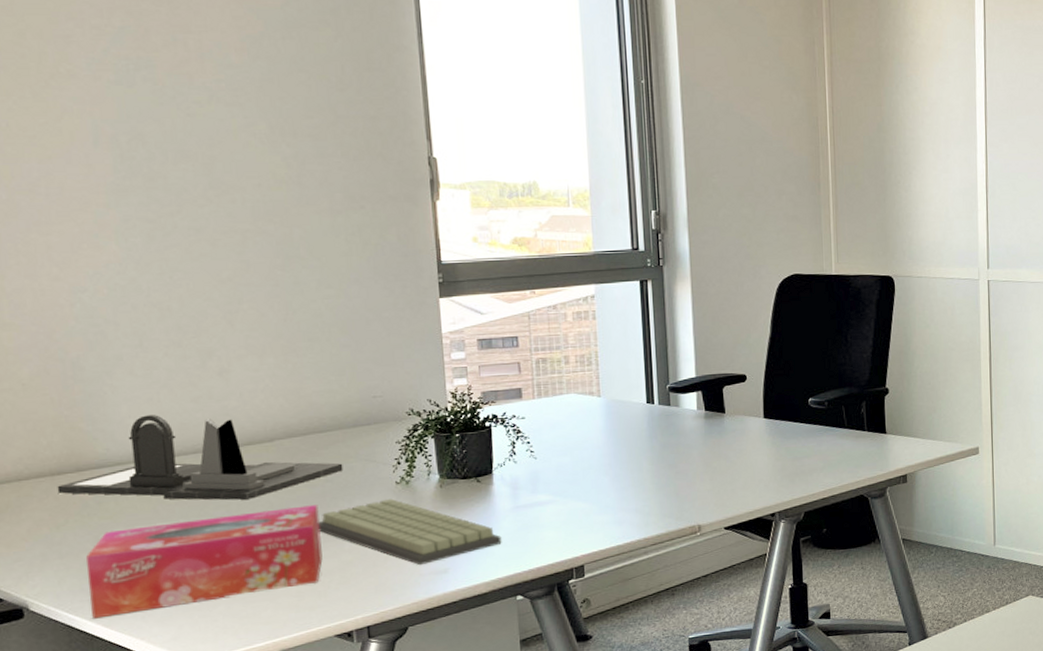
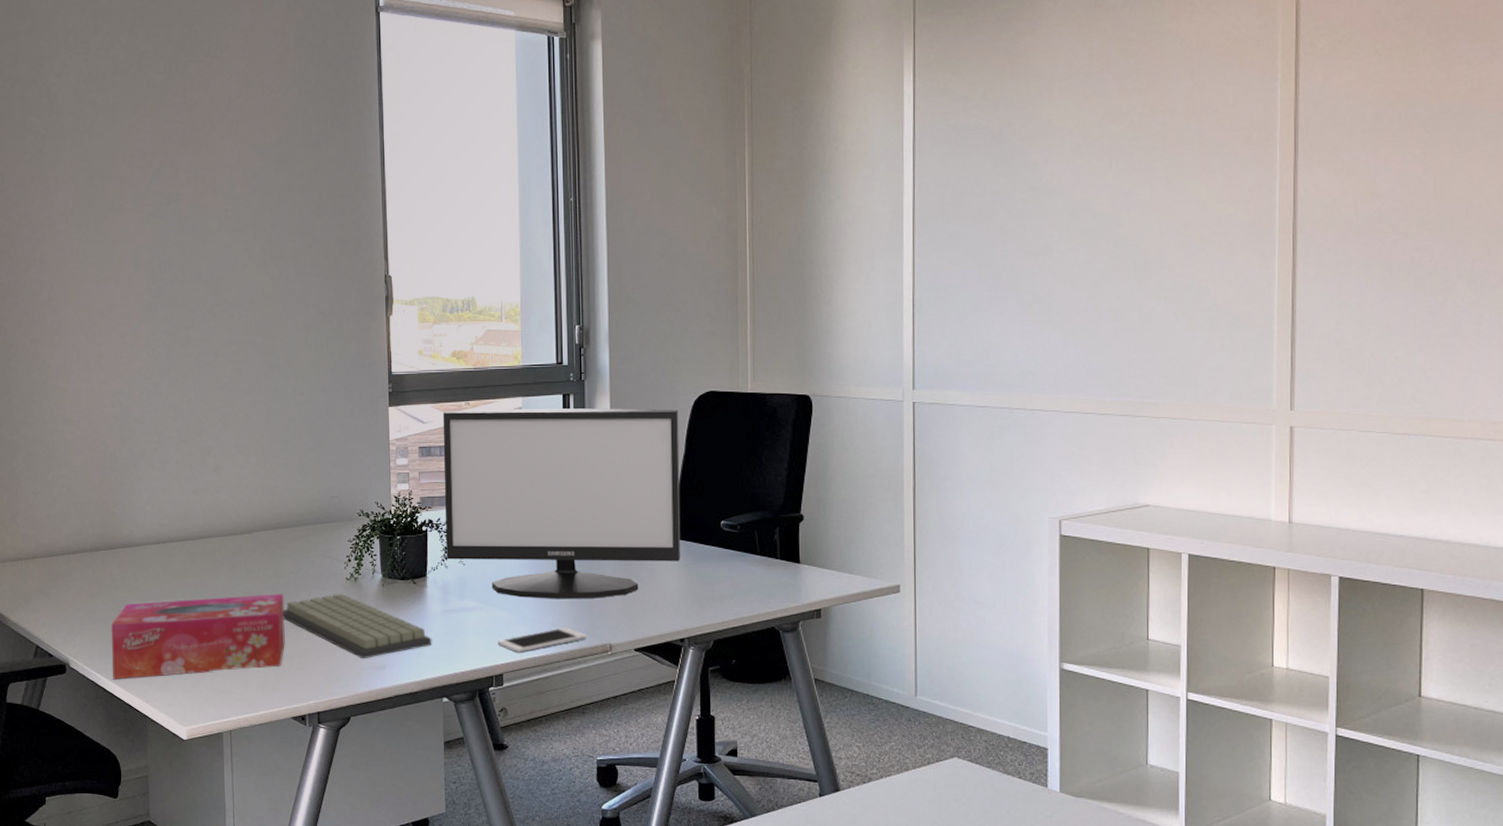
desk organizer: present [57,415,343,500] -> none [94,503,305,584]
monitor: none [504,292,769,487] -> present [442,408,681,599]
cell phone: none [577,513,674,543] -> present [498,627,587,653]

